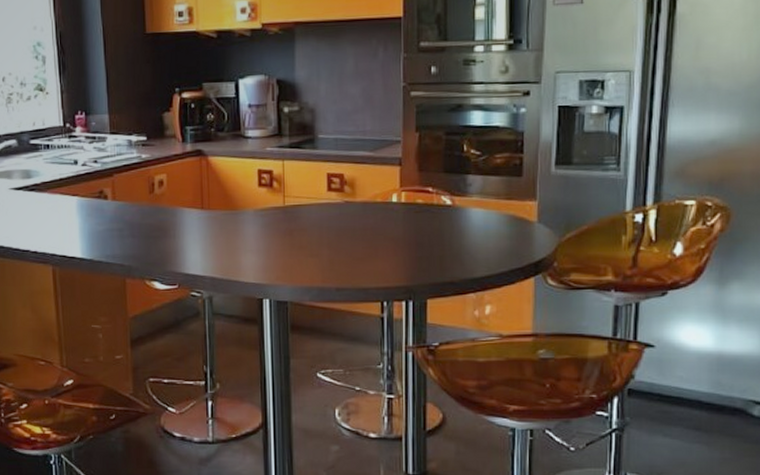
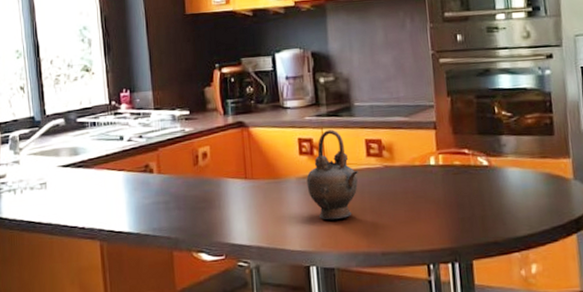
teapot: none [264,162,319,254] -> present [306,130,359,221]

